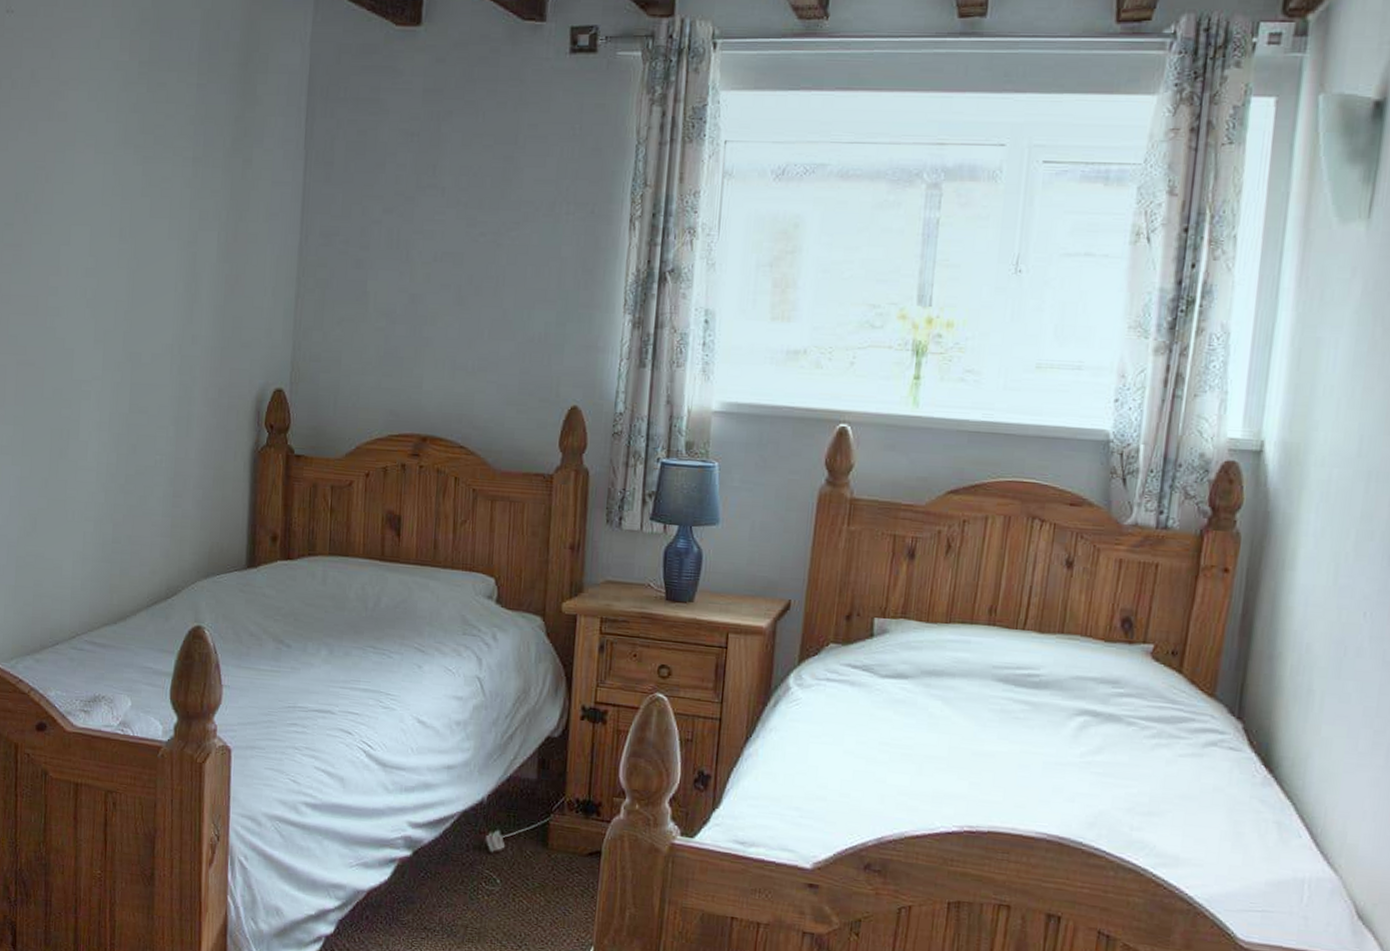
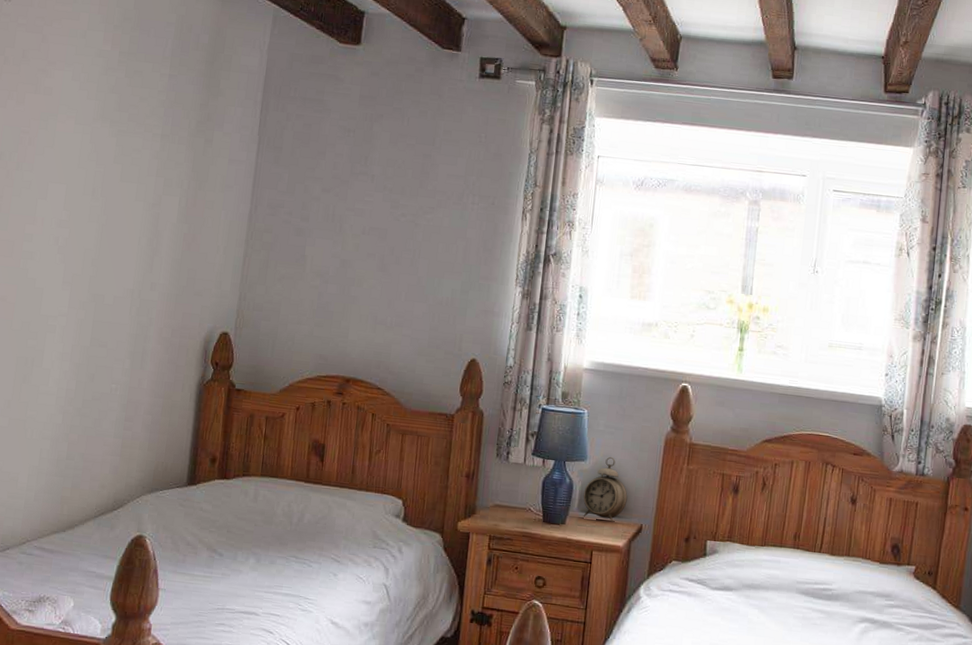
alarm clock: none [715,518,772,599] -> present [583,456,628,523]

